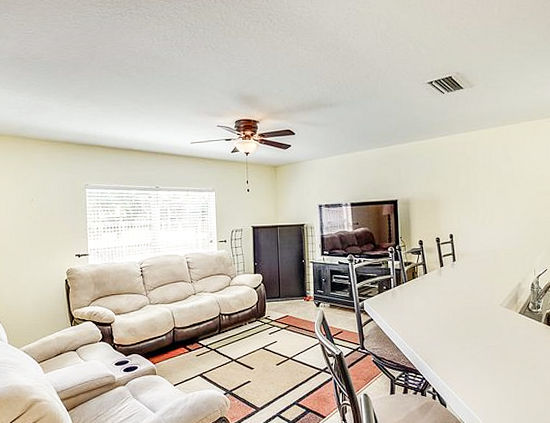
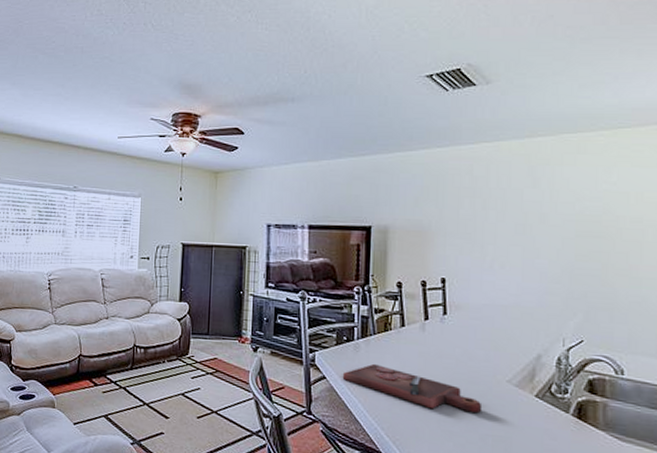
cutting board: none [385,304,485,333] -> present [342,363,483,413]

